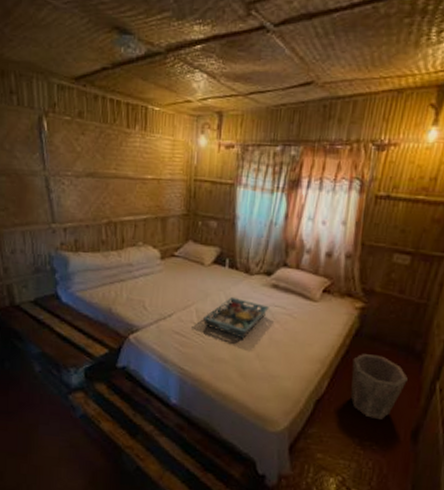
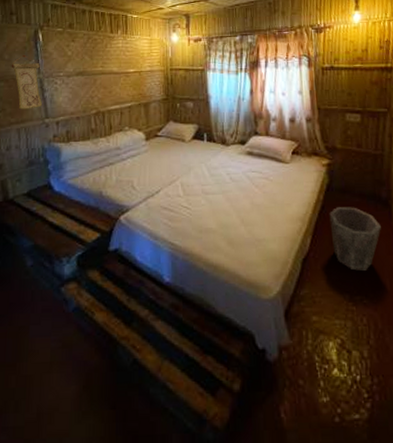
wall scroll: none [13,145,49,211] -> present [11,54,43,110]
serving tray: present [203,296,269,339] -> none [189,167,247,207]

